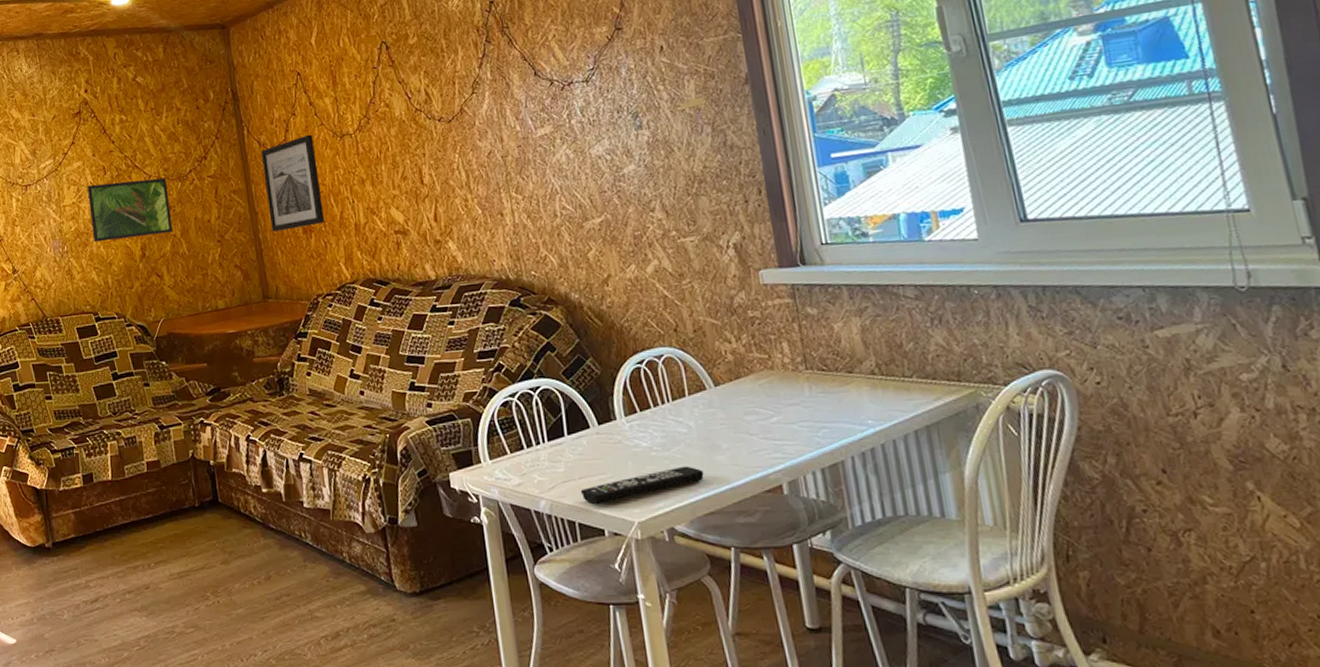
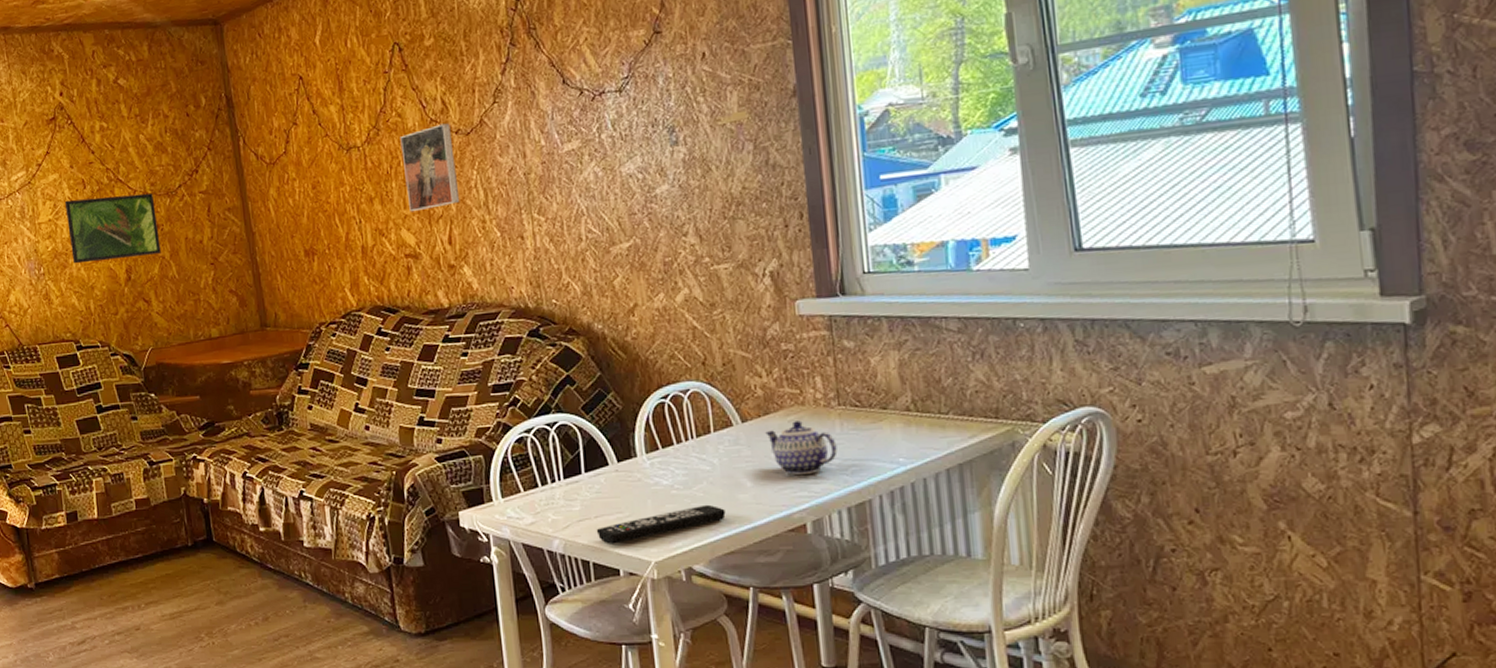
wall art: present [260,134,325,232] -> none [258,146,329,254]
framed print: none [388,112,444,193] -> present [400,123,460,212]
teapot: none [737,384,808,438] -> present [765,420,838,476]

